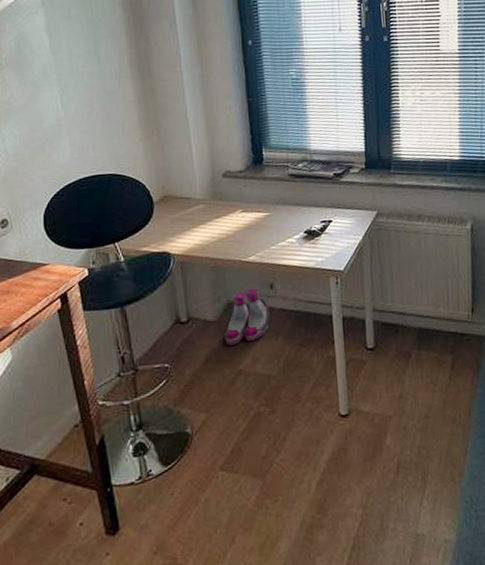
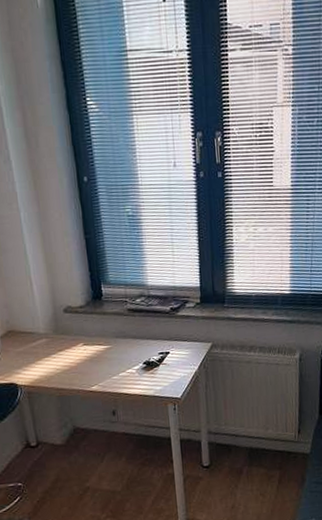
boots: present [225,287,270,345] -> none [72,414,113,466]

